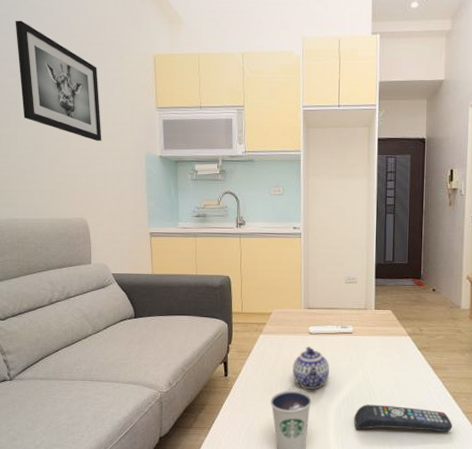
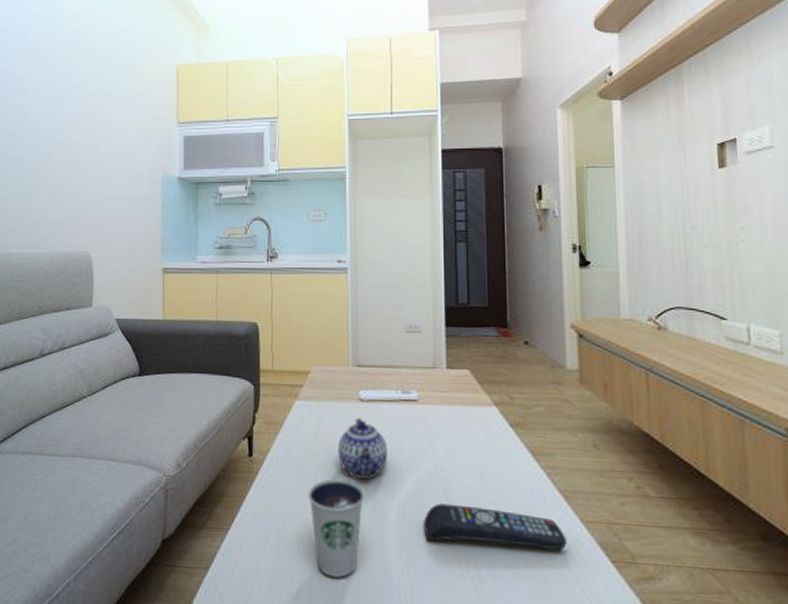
wall art: present [15,20,102,142] -> none [30,37,115,163]

